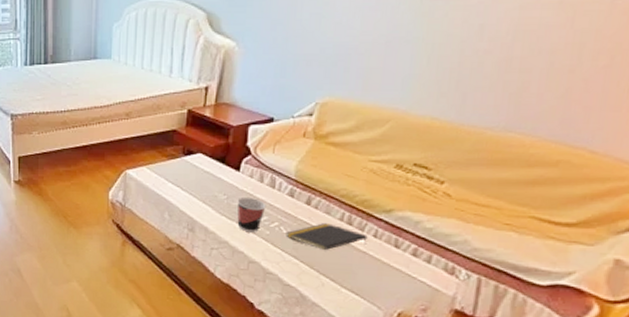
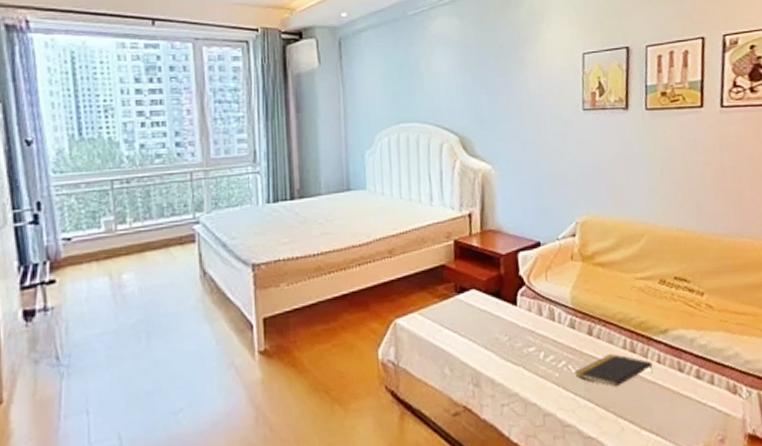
cup: present [237,197,267,233] -> none [519,334,551,378]

